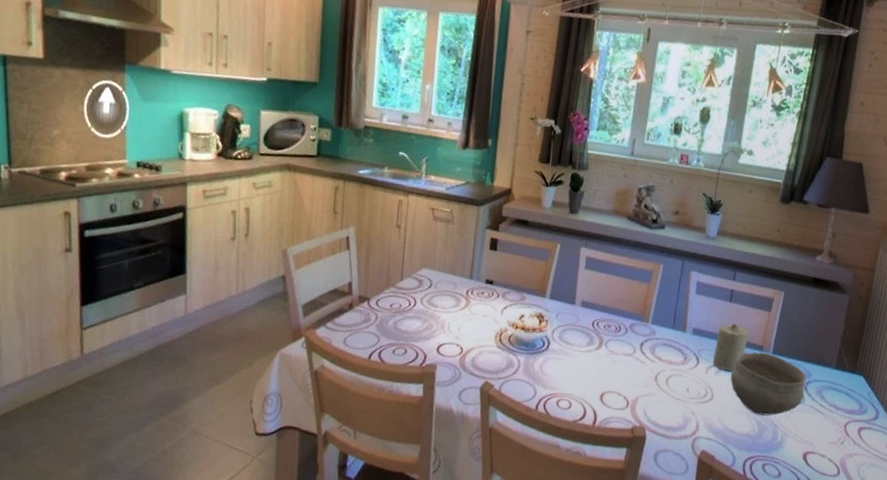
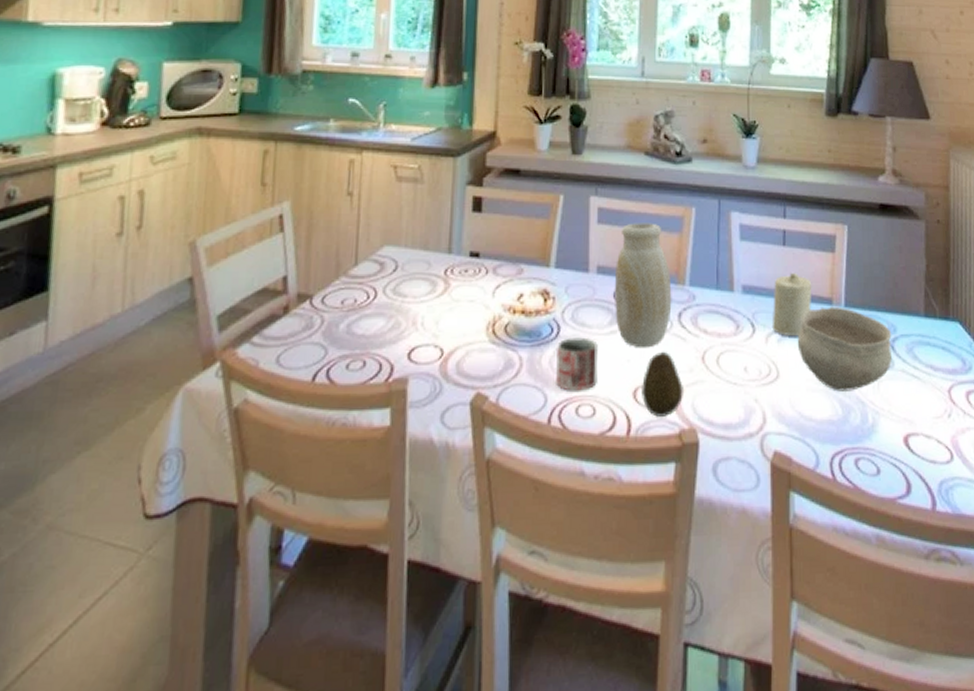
mug: none [544,351,577,390] -> present [555,337,598,391]
vase: none [592,271,638,366] -> present [615,223,672,348]
fruit: none [606,369,639,416] -> present [642,351,685,417]

